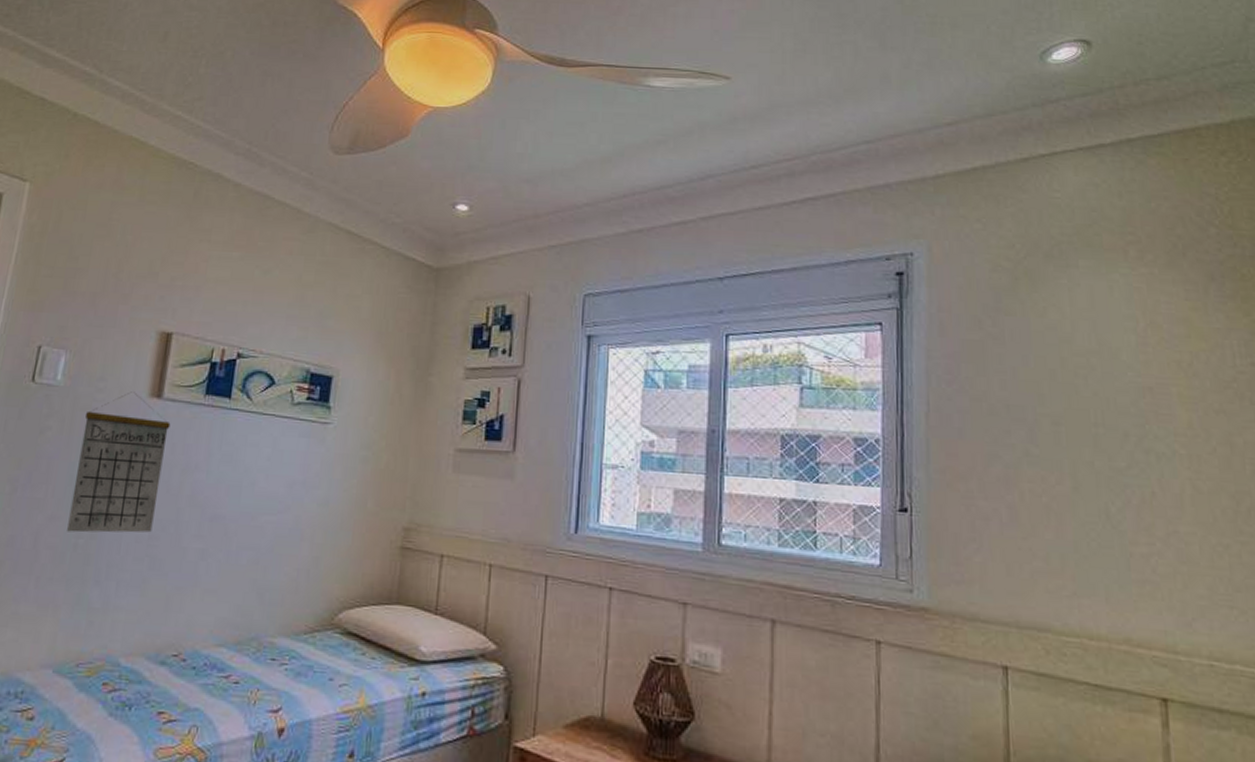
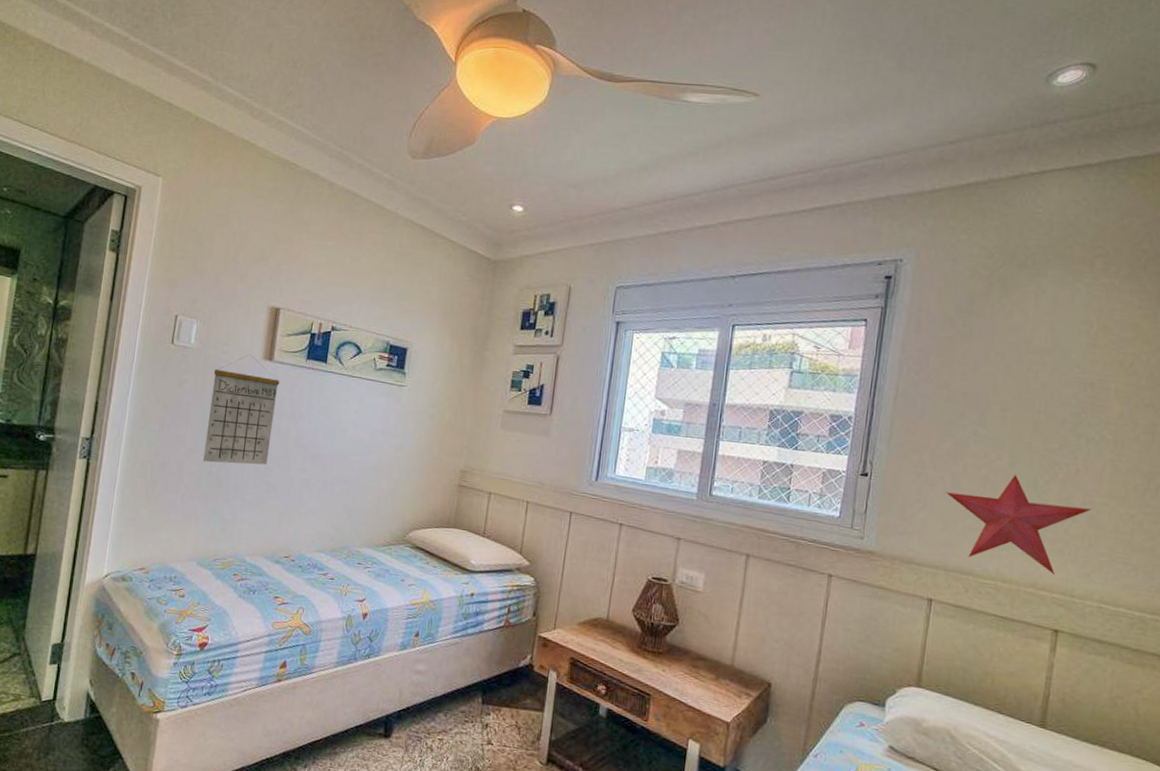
decorative star: none [1003,502,1179,627] -> present [945,475,1092,575]

